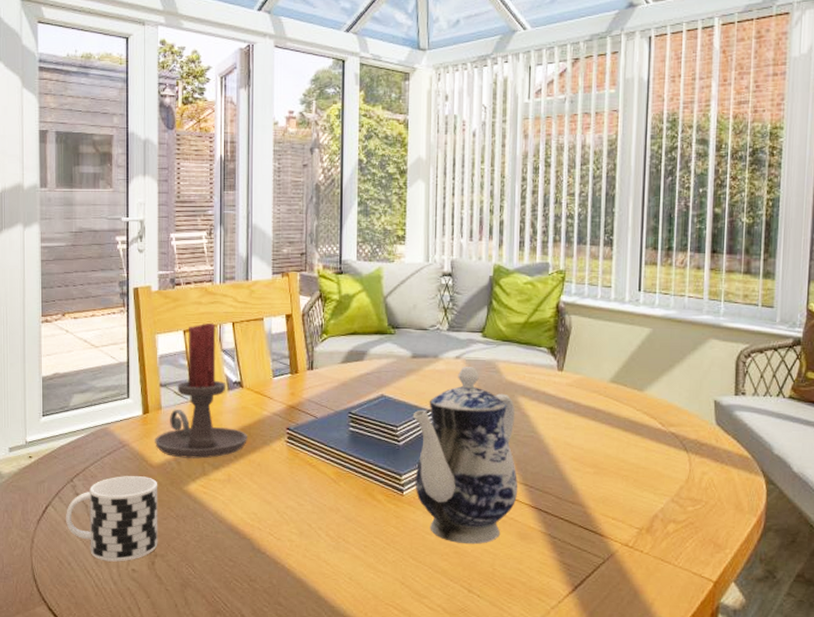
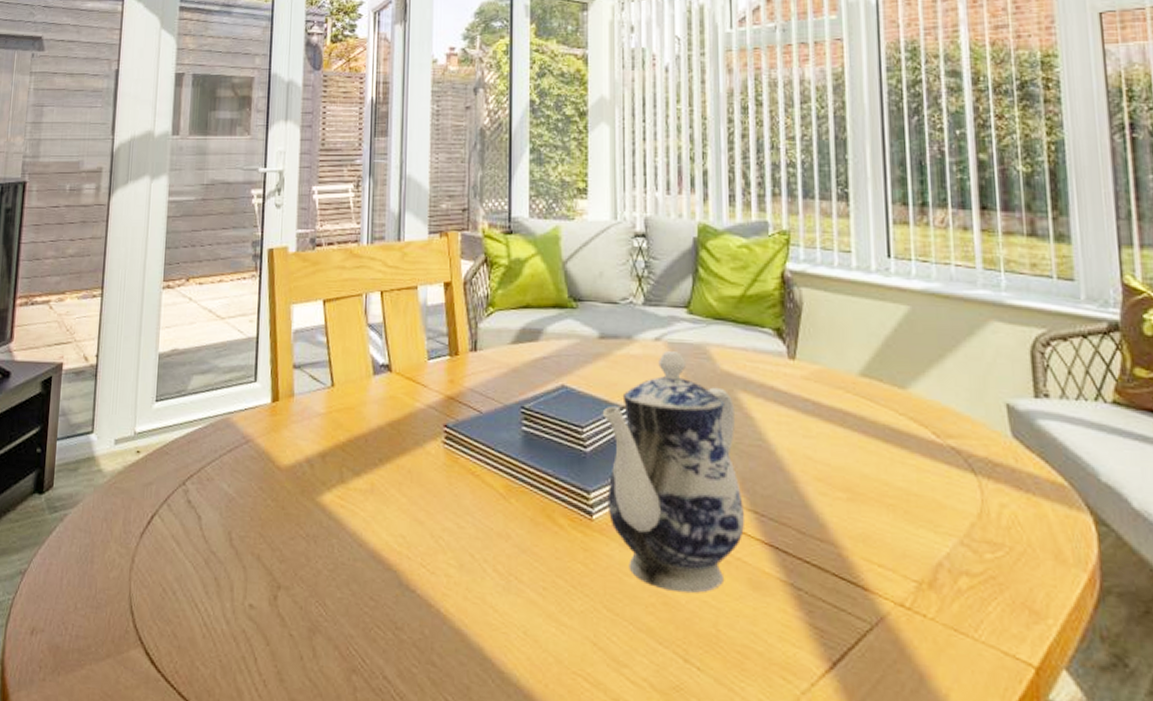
cup: present [66,476,158,562] -> none [174,480,286,594]
candle holder: present [155,322,248,459] -> none [284,291,397,461]

